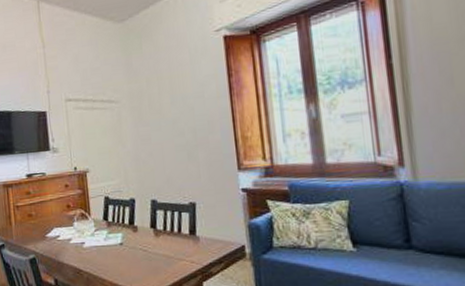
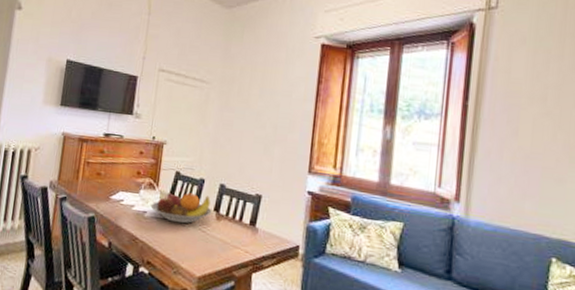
fruit bowl: none [87,214,149,248] -> present [150,193,212,224]

